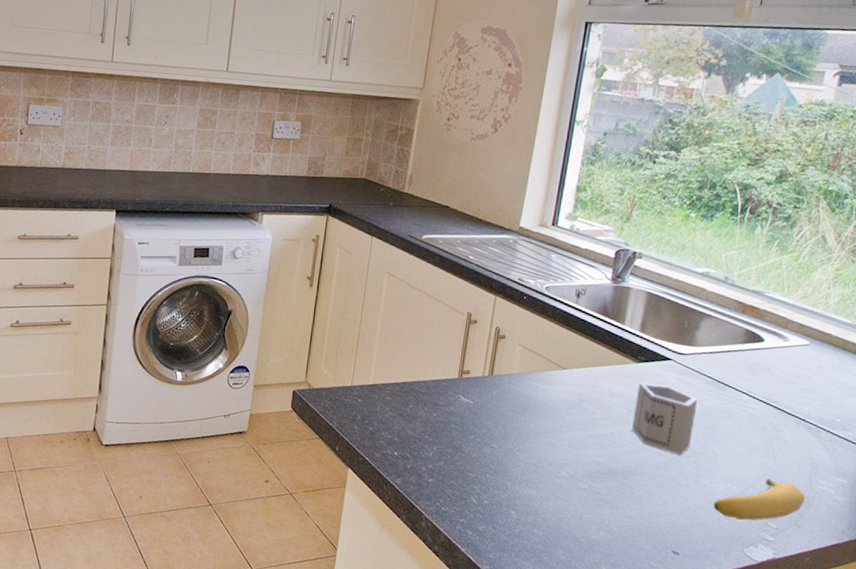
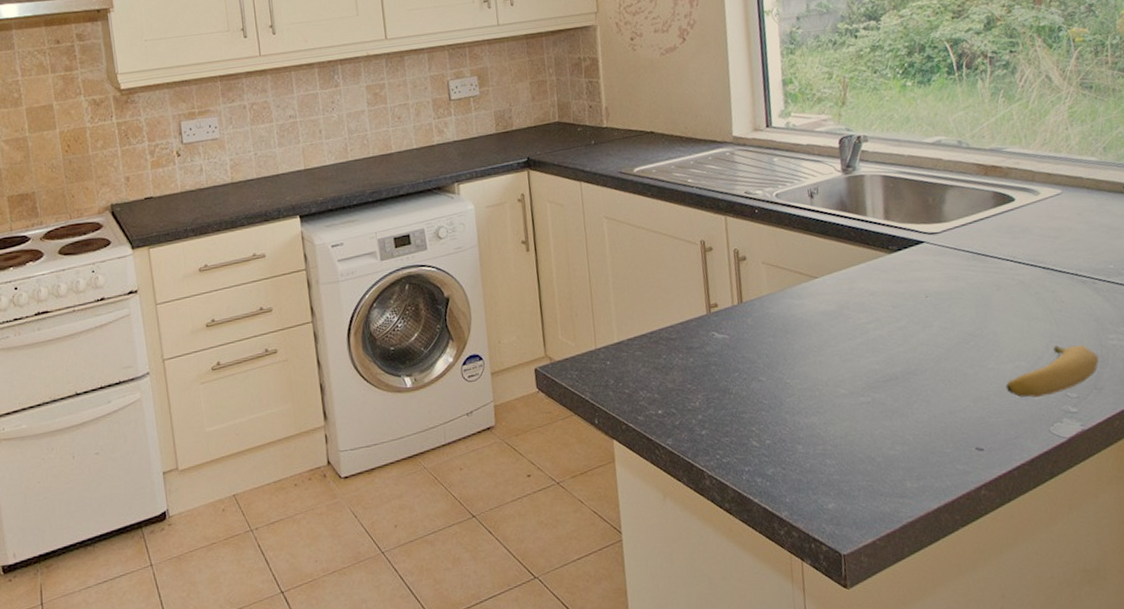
cup: present [631,382,698,456] -> none [897,270,967,343]

